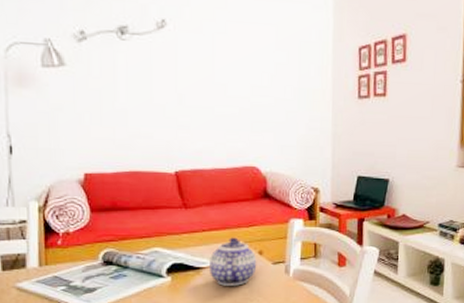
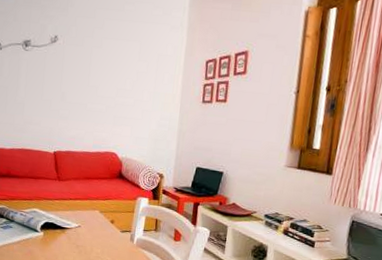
teapot: present [208,237,257,286] -> none [71,207,109,246]

